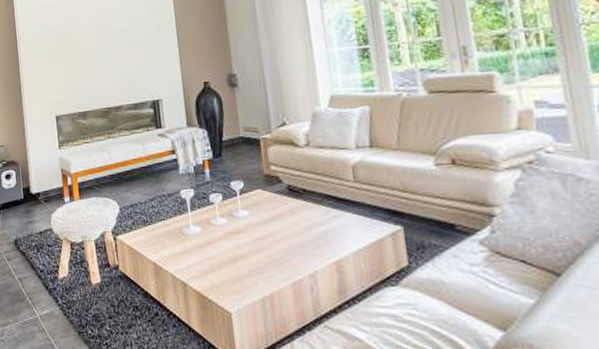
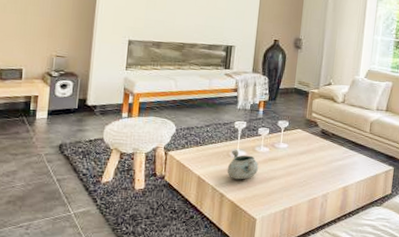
decorative bowl: none [183,225,220,263] -> present [227,150,259,180]

